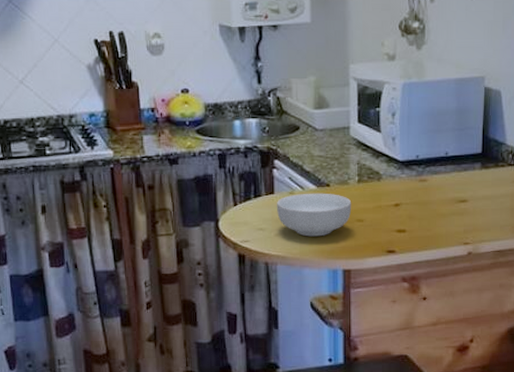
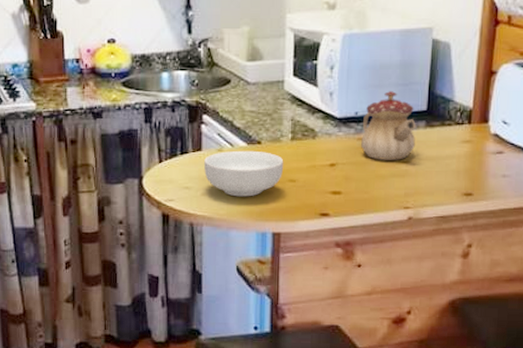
teapot: none [423,136,473,200] -> present [361,91,417,160]

